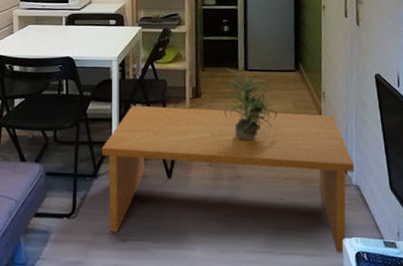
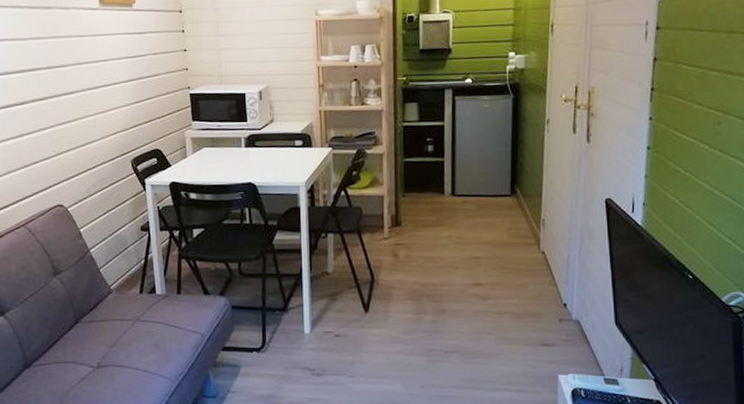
coffee table: present [101,105,354,254] -> none [291,235,575,391]
potted plant: present [214,69,278,140] -> none [416,194,489,272]

